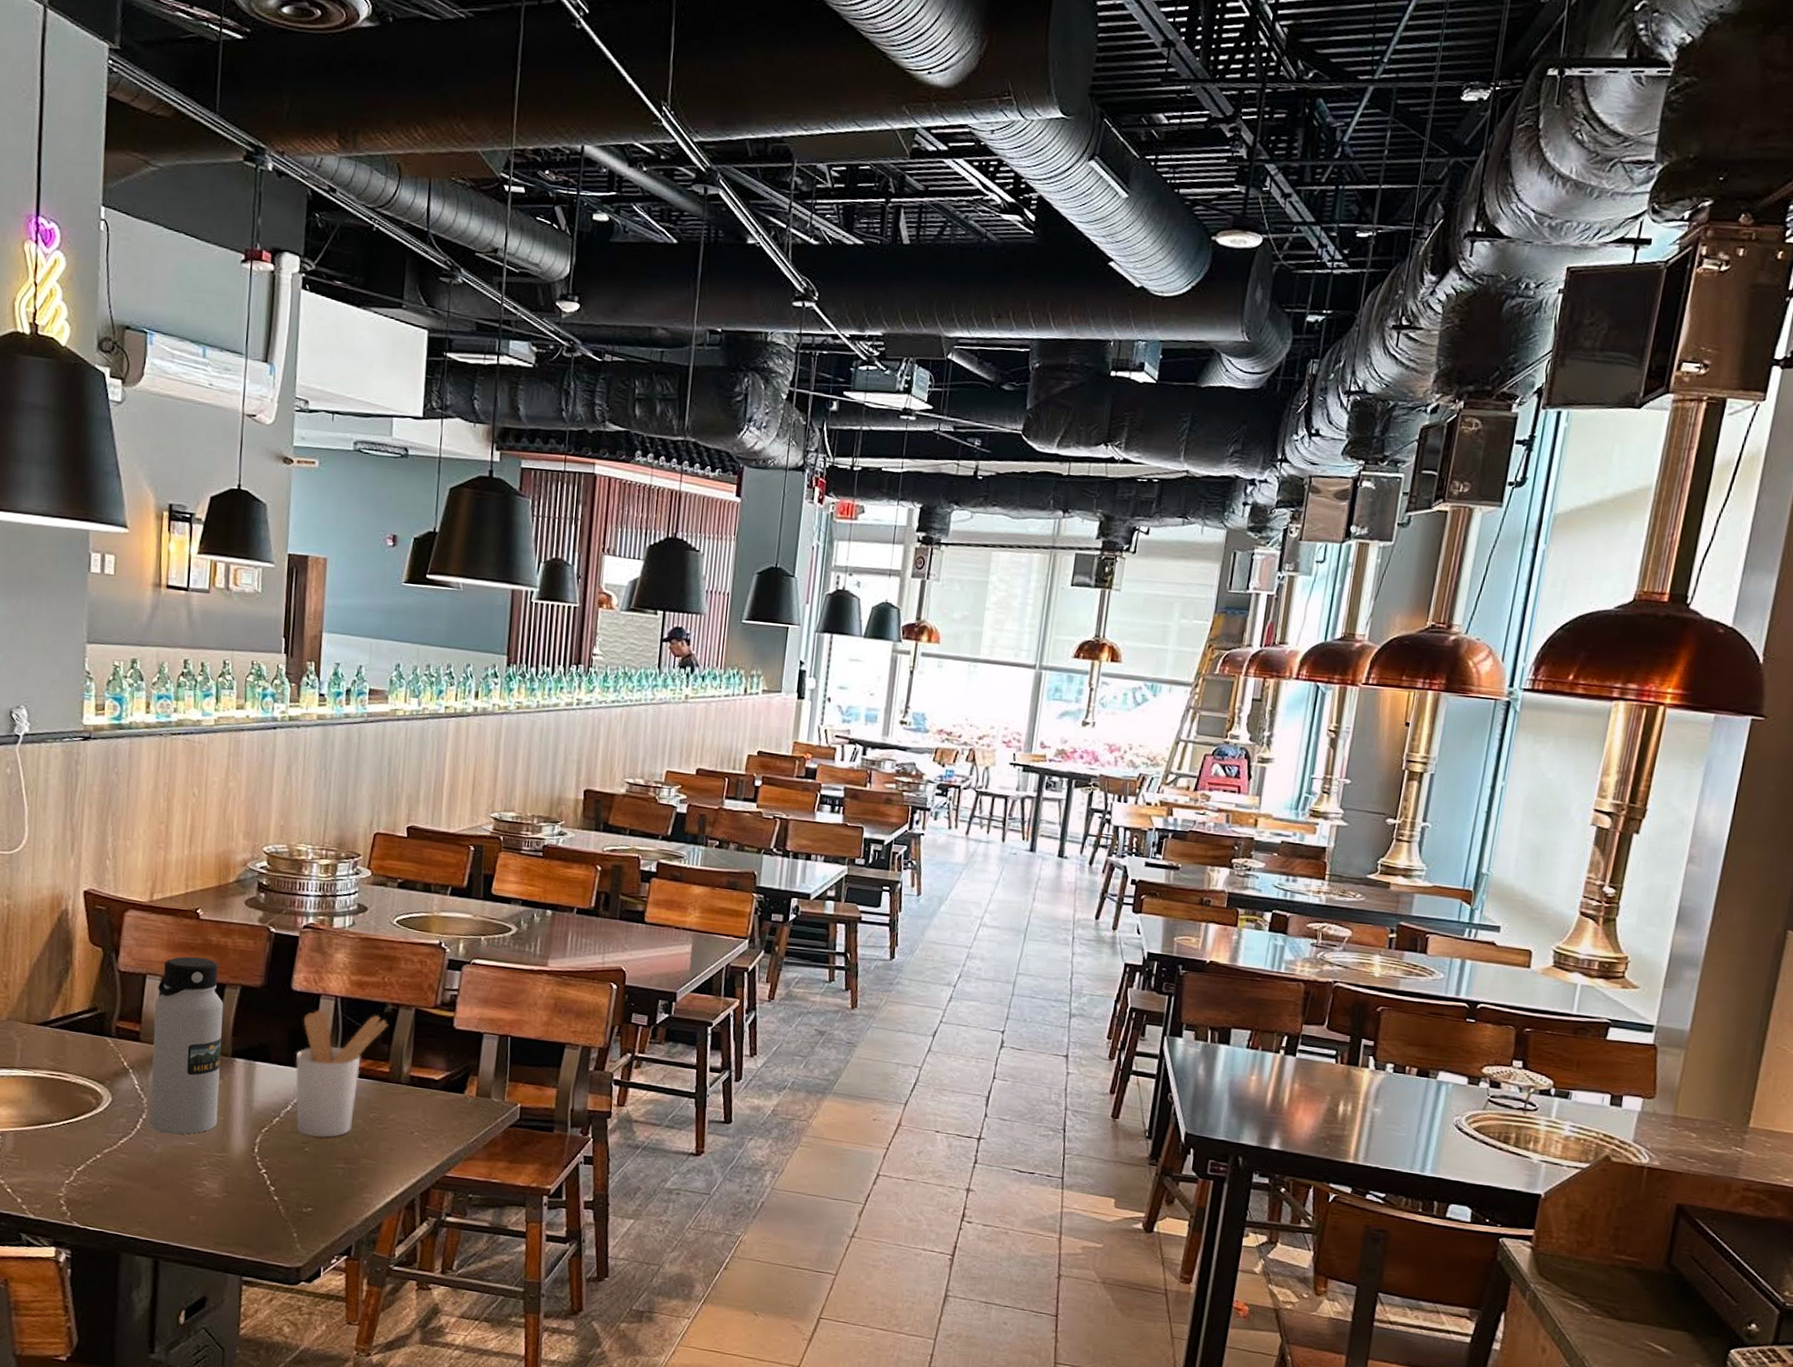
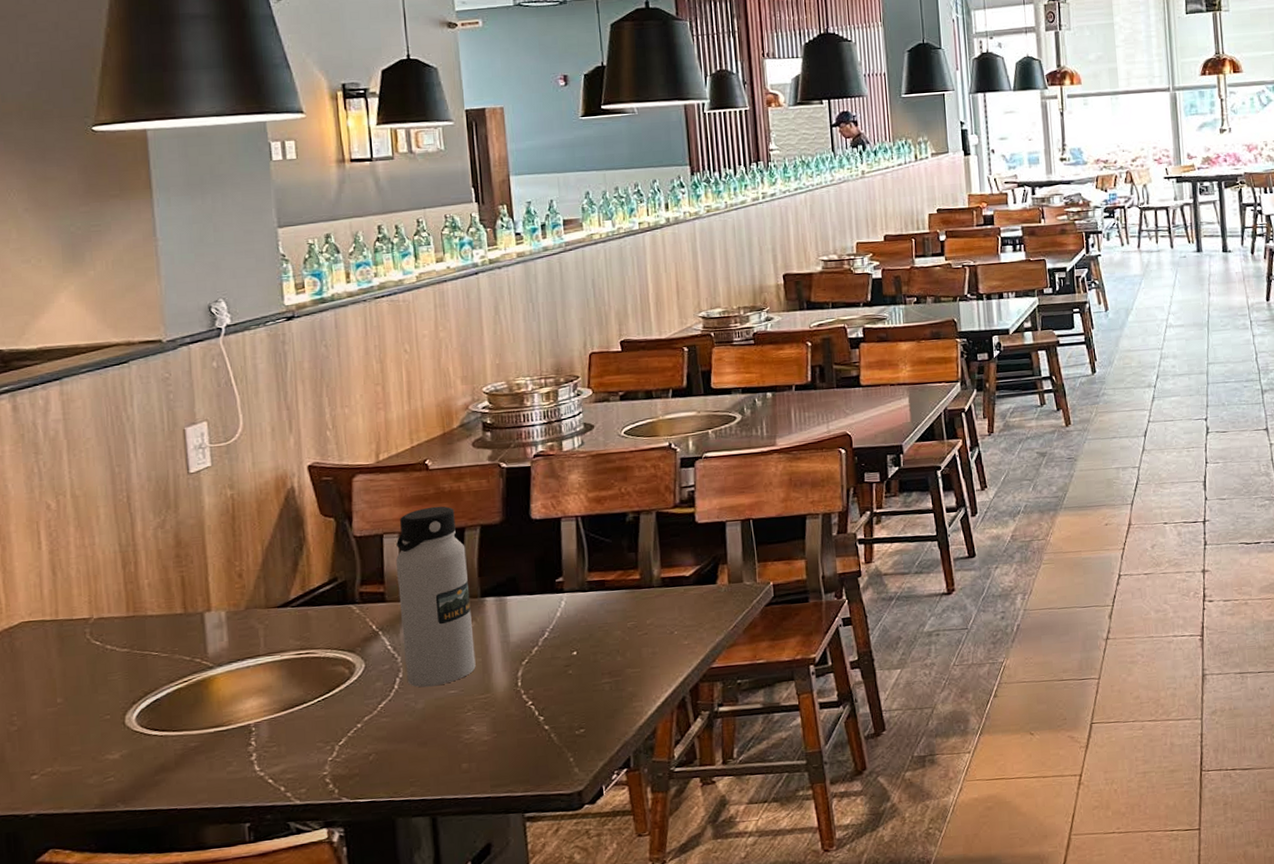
utensil holder: present [295,1010,389,1138] -> none [546,526,632,659]

